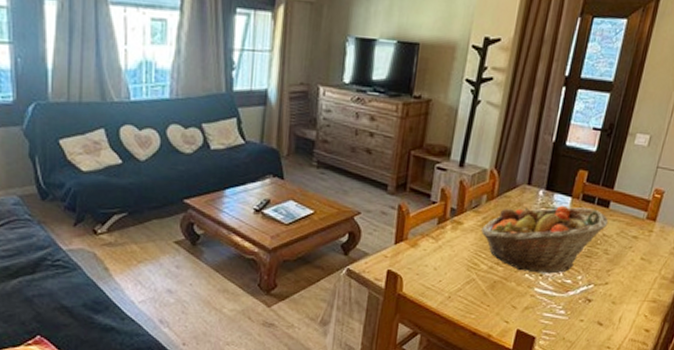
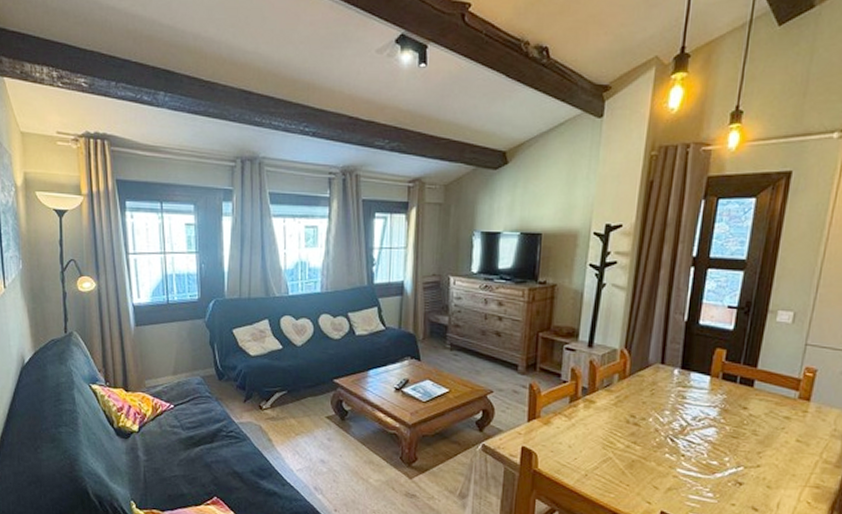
fruit basket: present [480,205,609,274] -> none [614,384,755,455]

